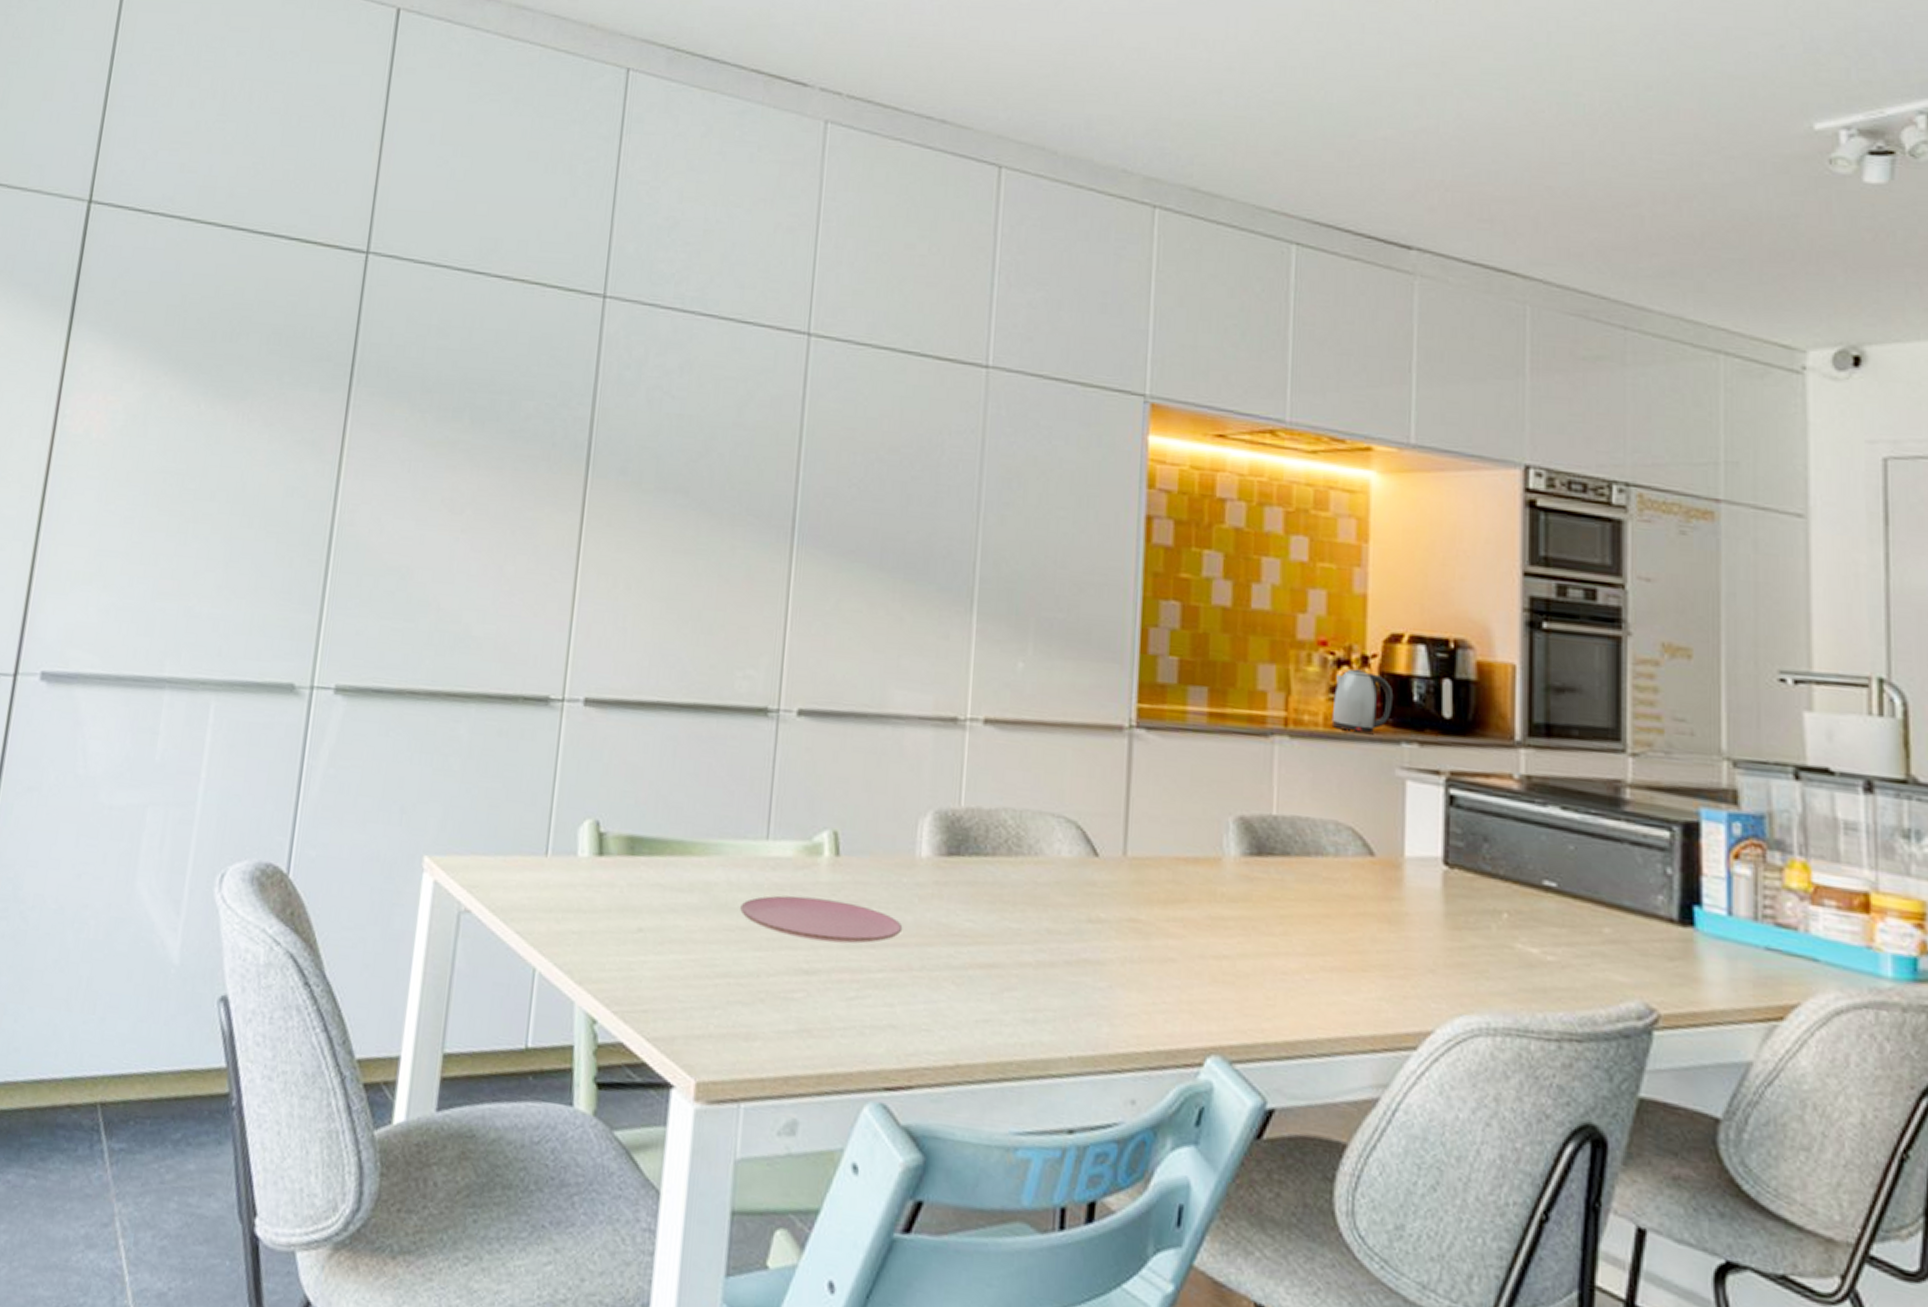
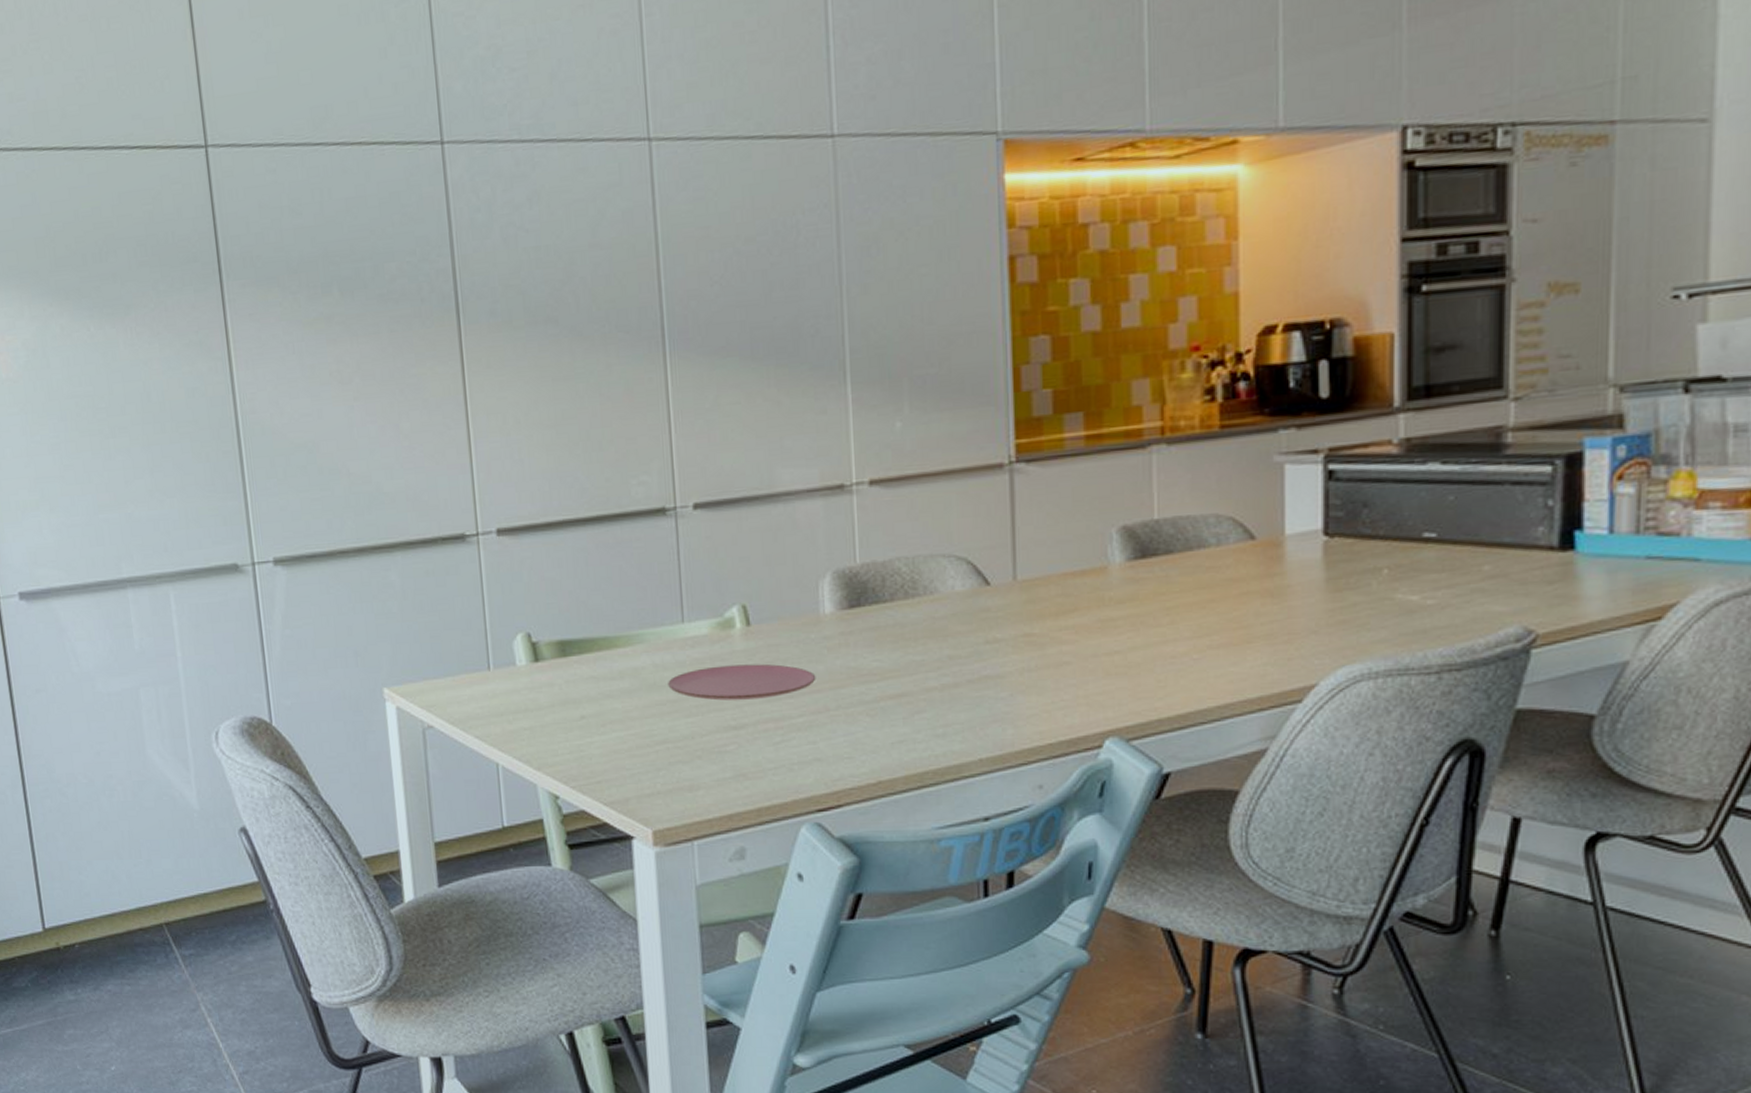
kettle: present [1331,668,1394,733] -> none [1208,367,1270,428]

